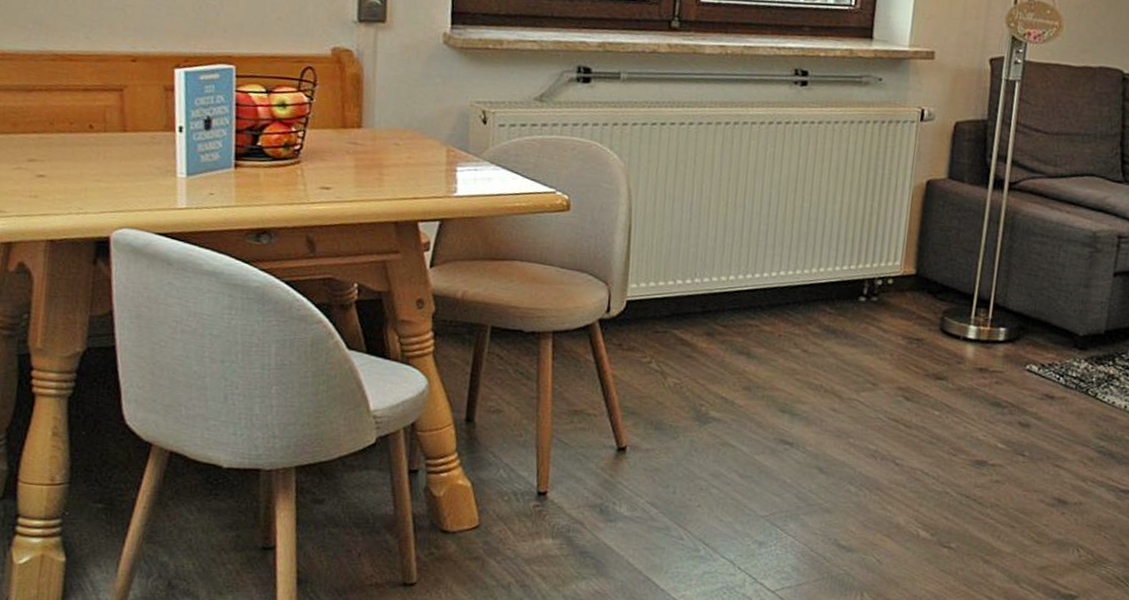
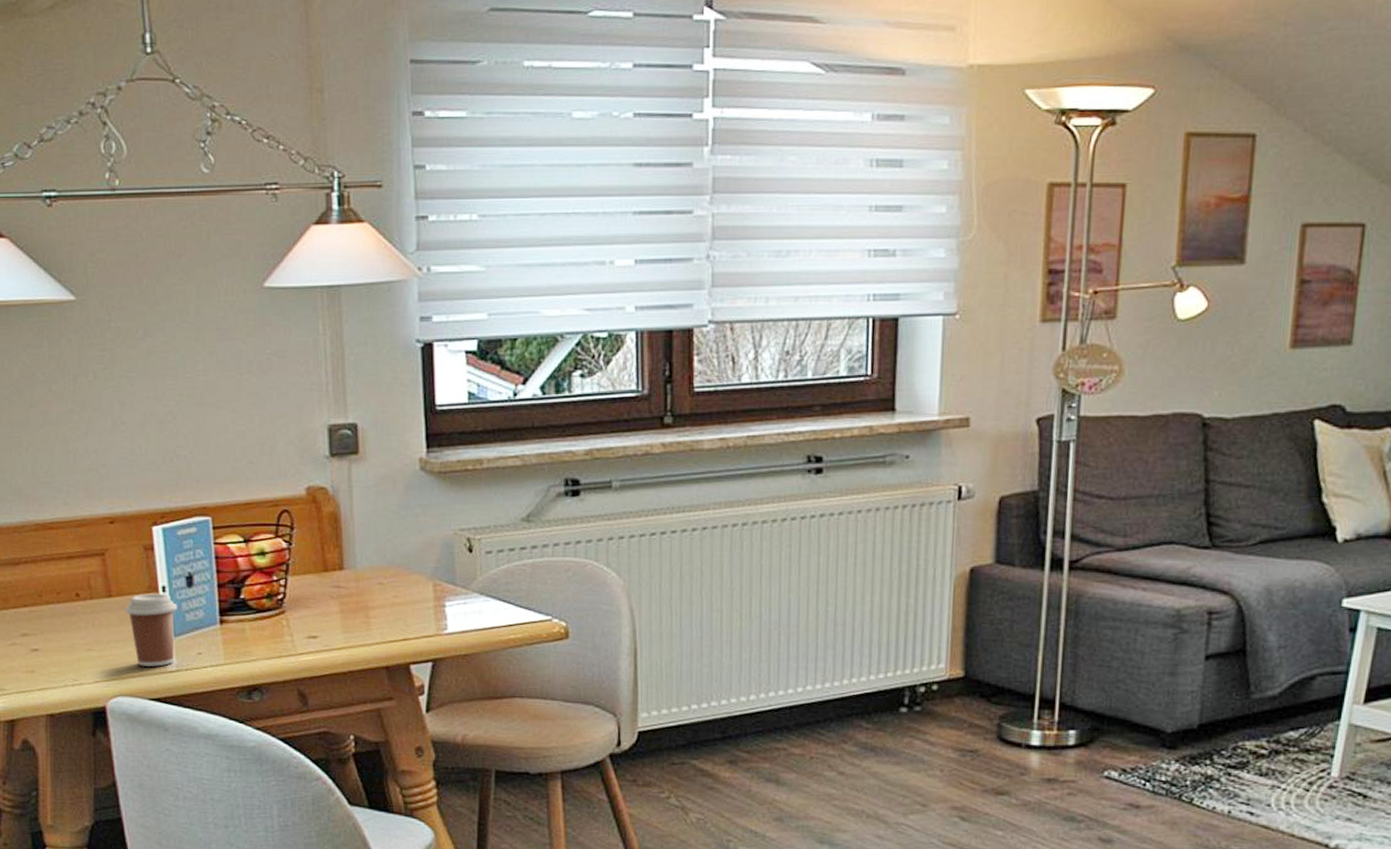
coffee cup: none [139,132,193,203] -> present [125,593,177,668]

